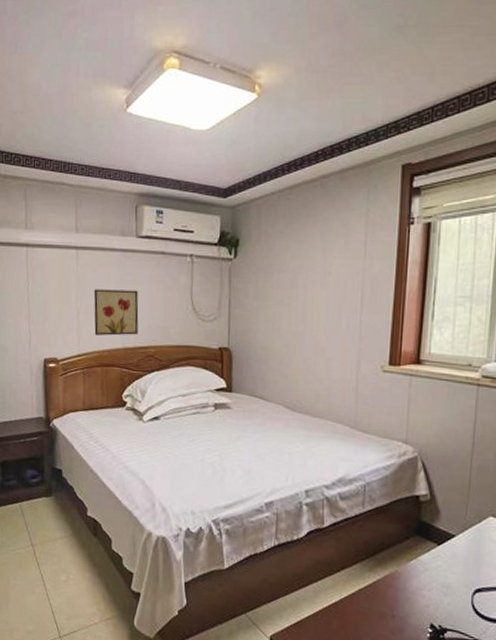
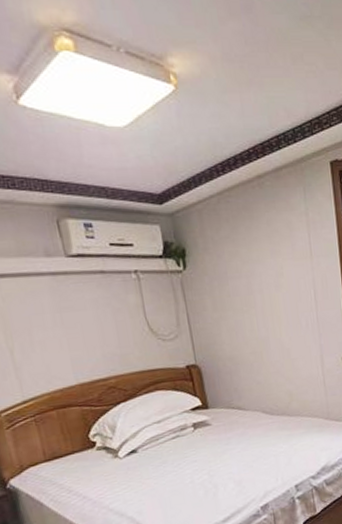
wall art: present [93,289,139,336] -> none [25,317,92,376]

